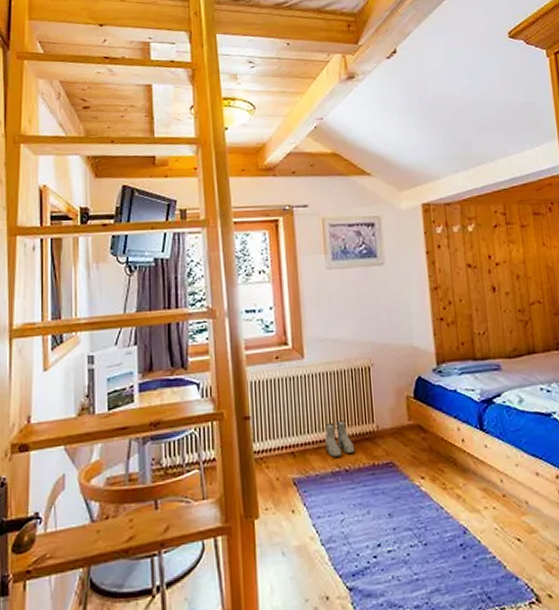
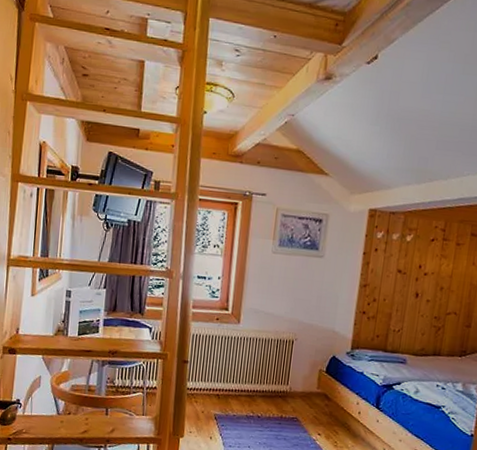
boots: present [324,420,355,457] -> none [245,378,269,405]

